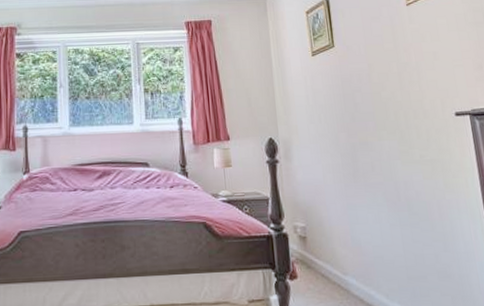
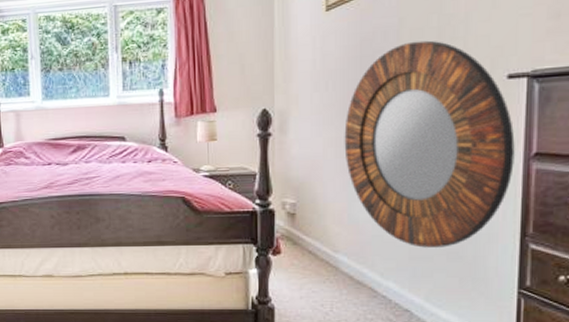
home mirror: none [338,83,475,268] -> present [344,40,515,248]

